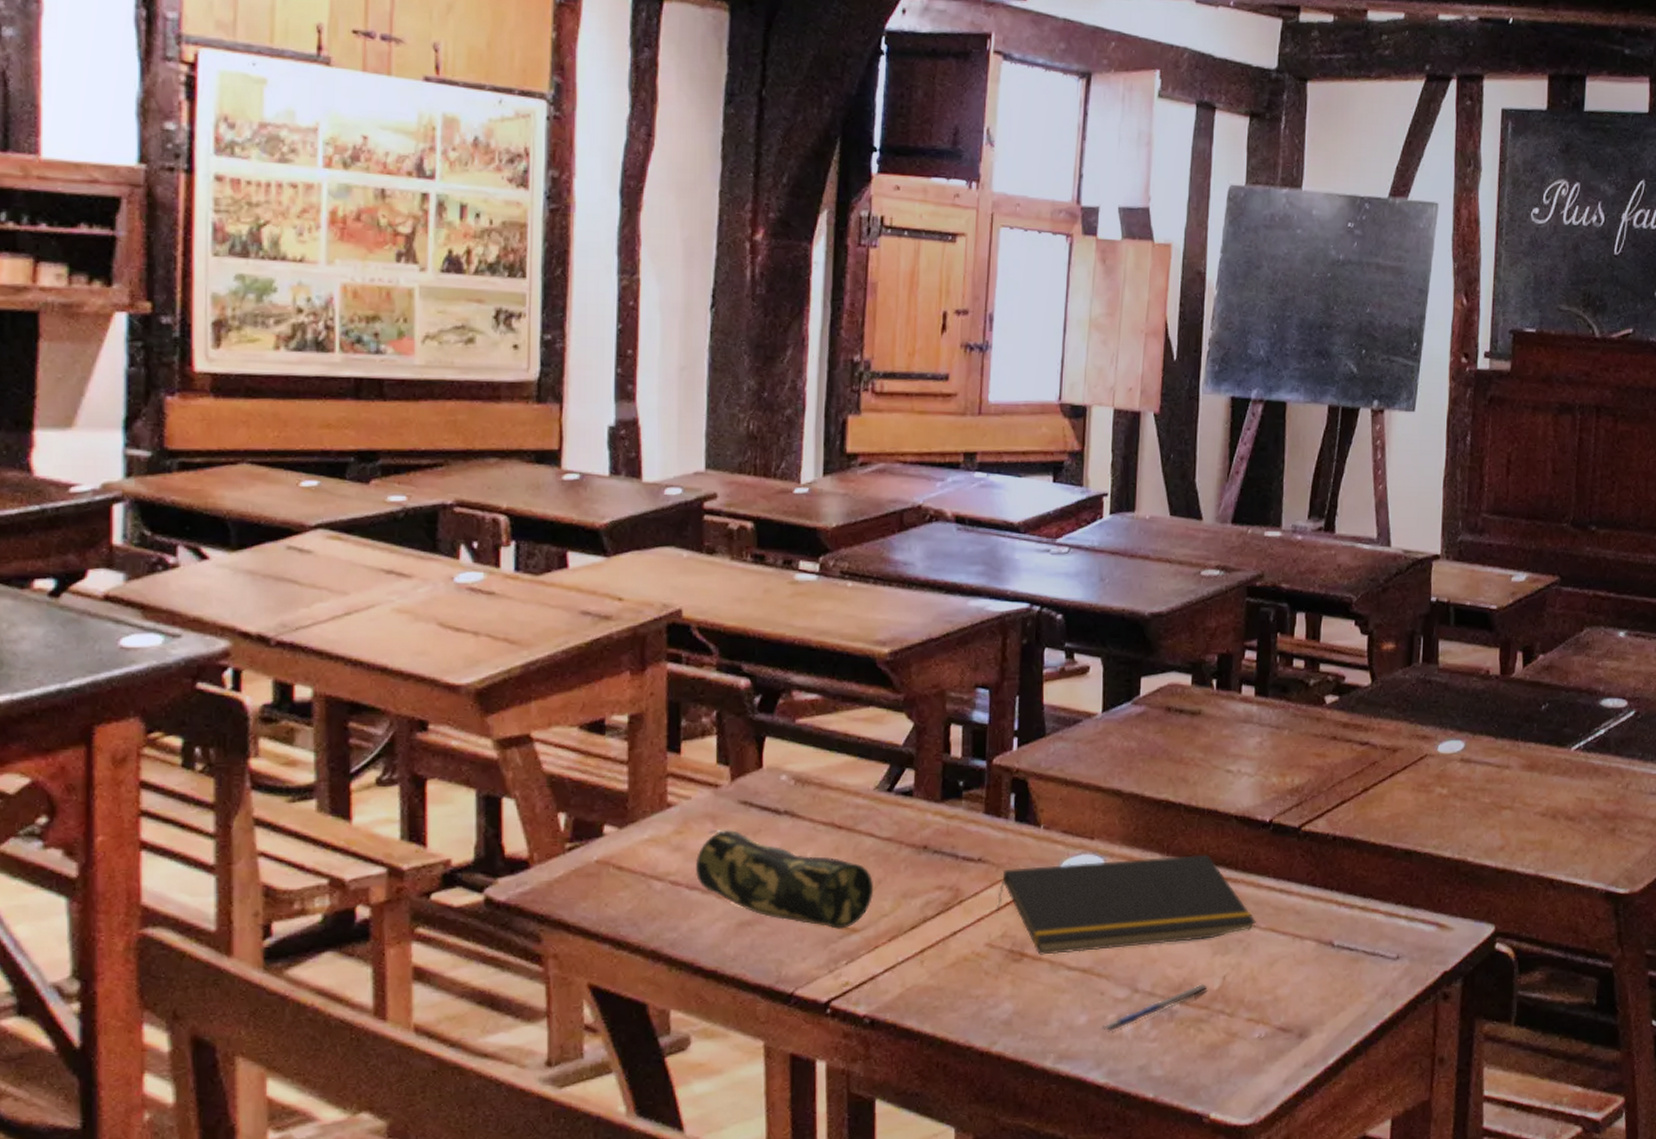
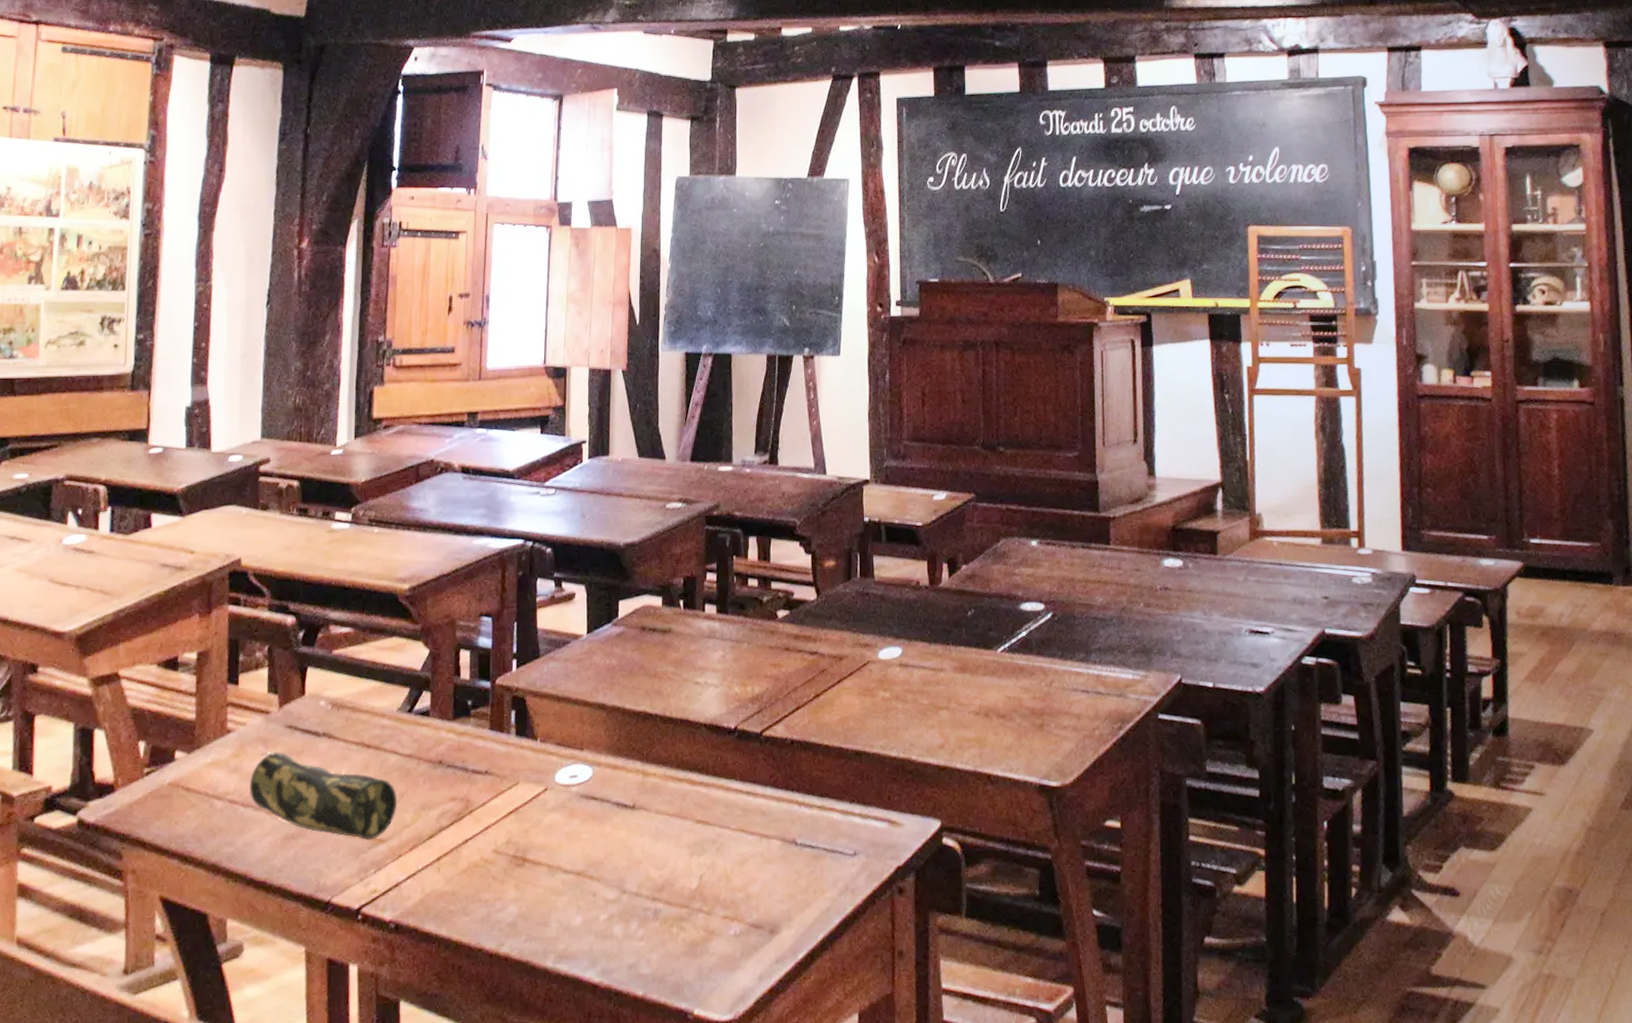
notepad: present [996,854,1256,955] -> none [501,760,727,860]
pen: present [1098,983,1208,1034] -> none [592,883,687,933]

